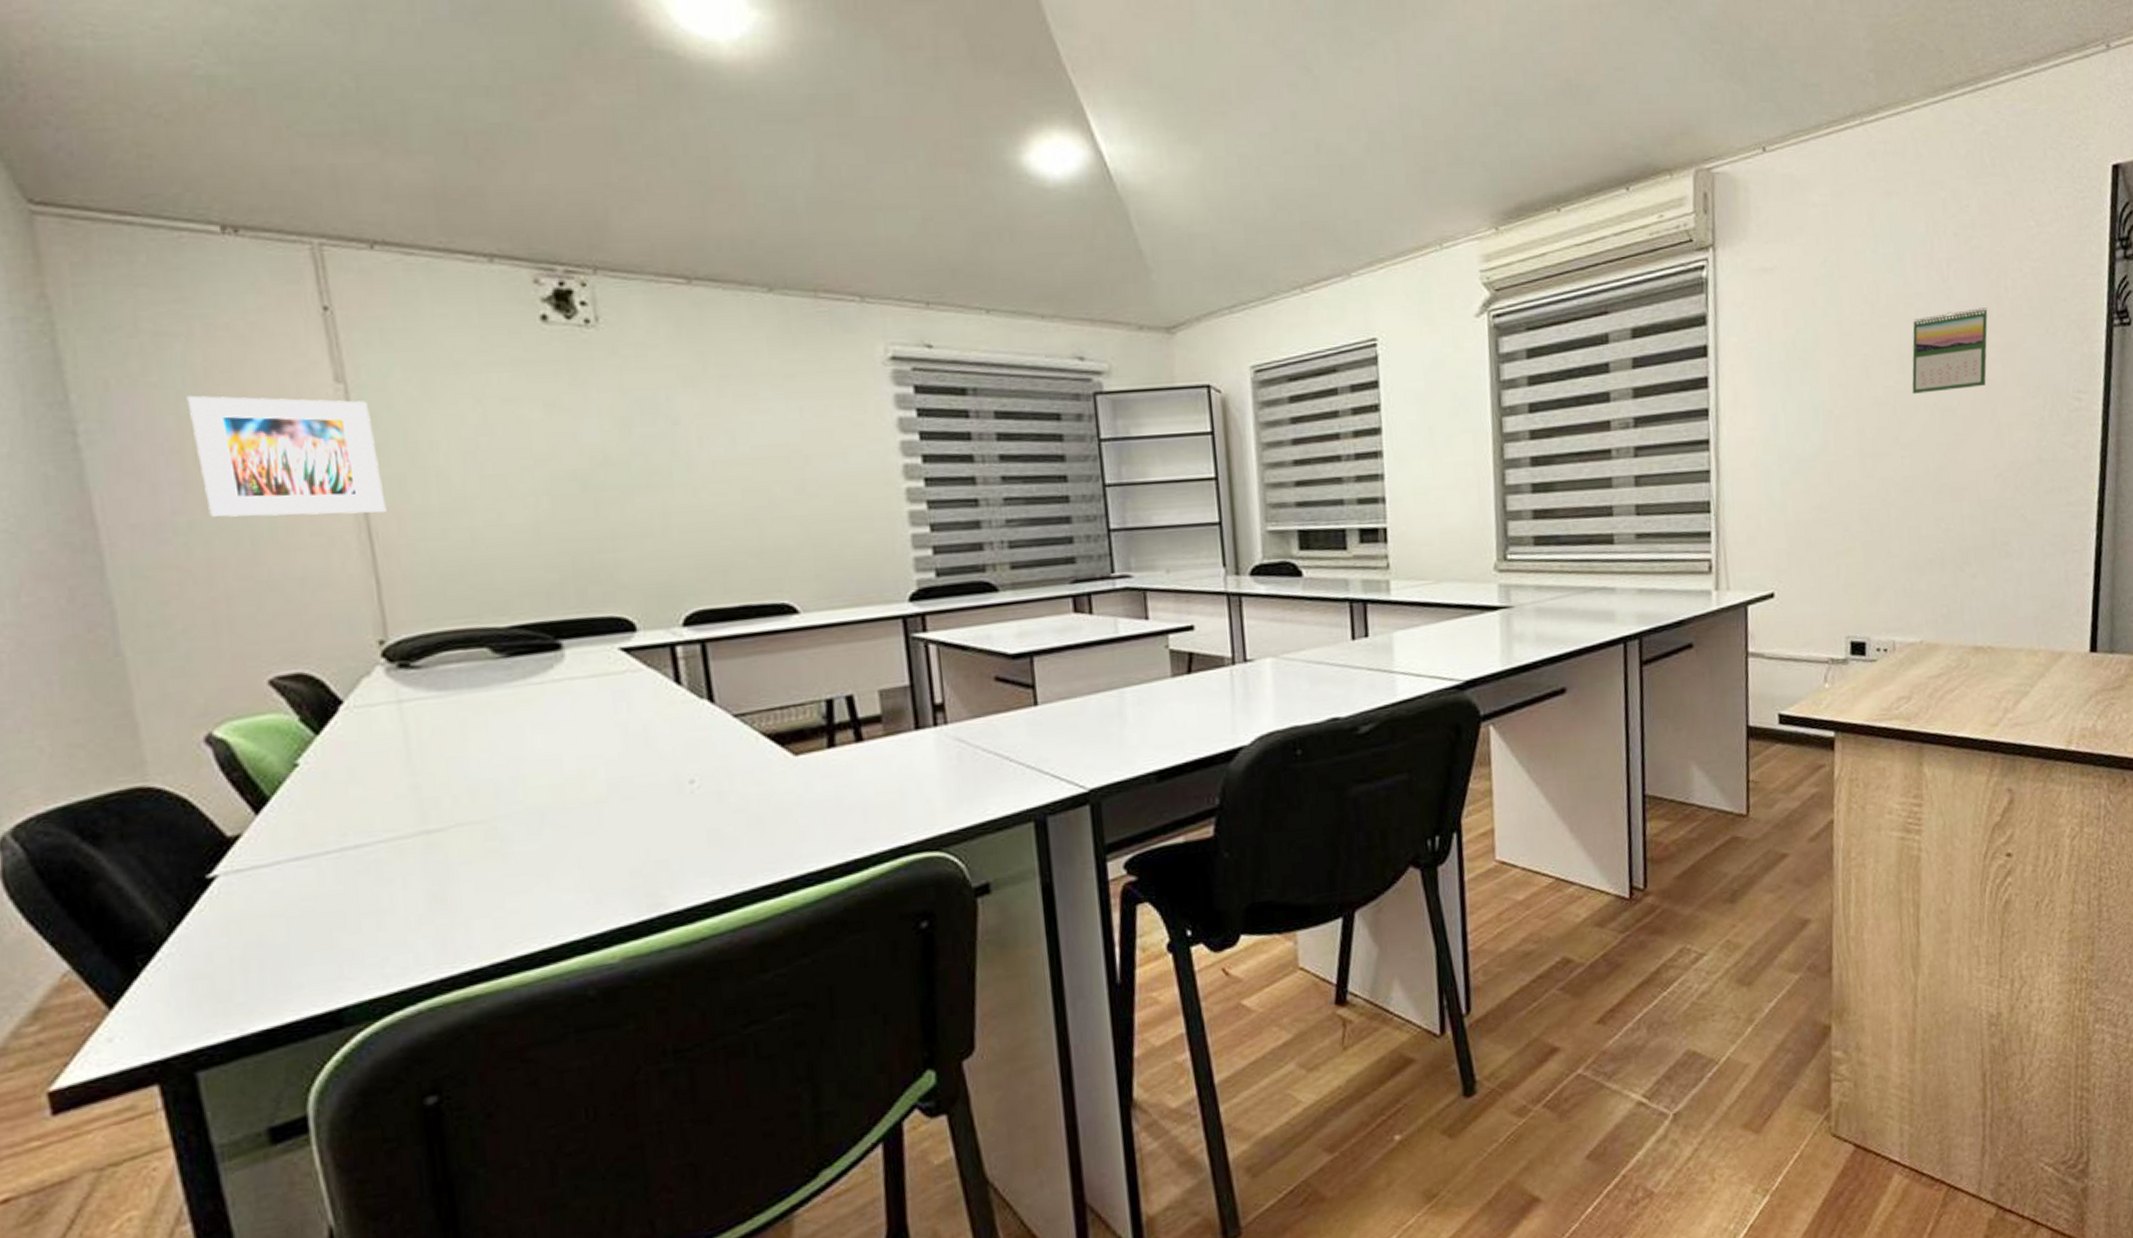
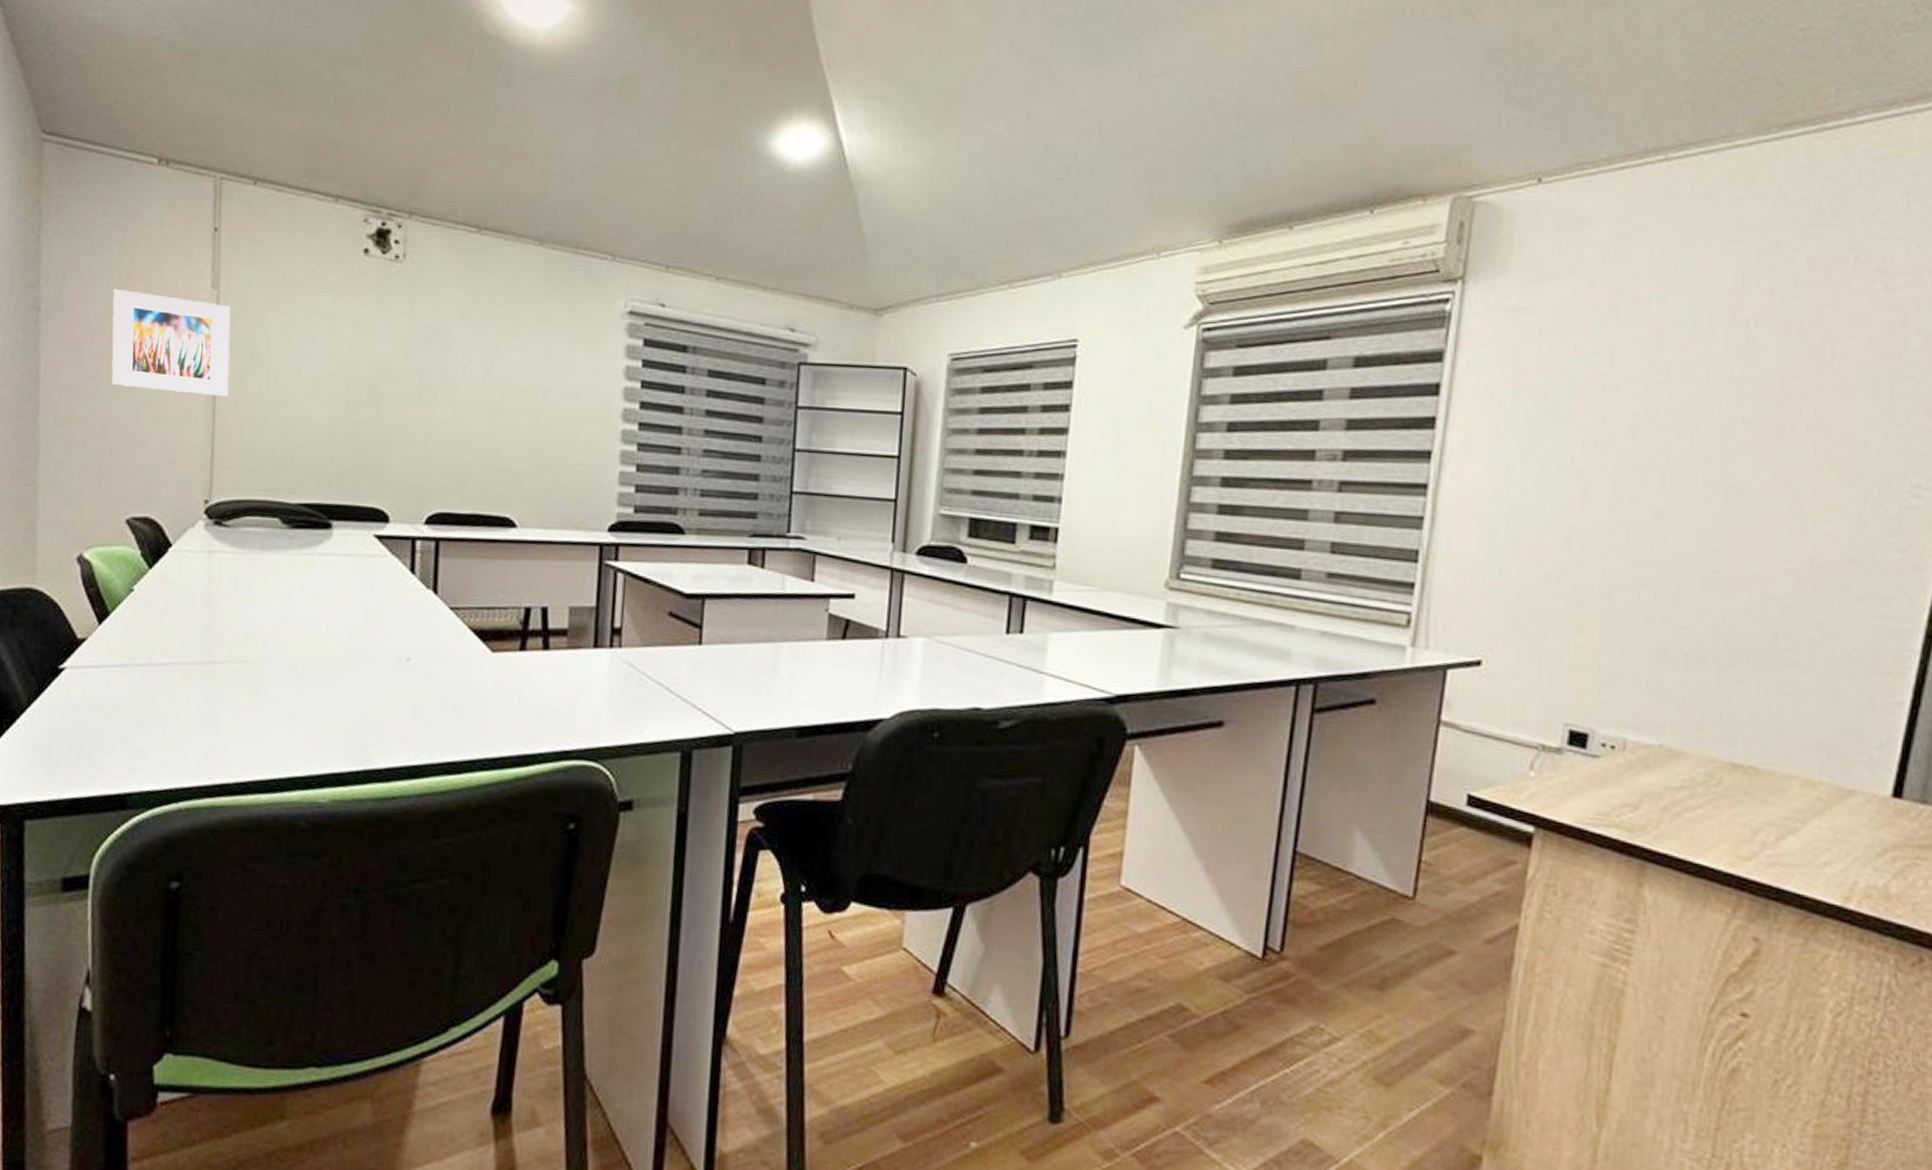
calendar: present [1912,307,1988,394] -> none [1689,376,1804,466]

